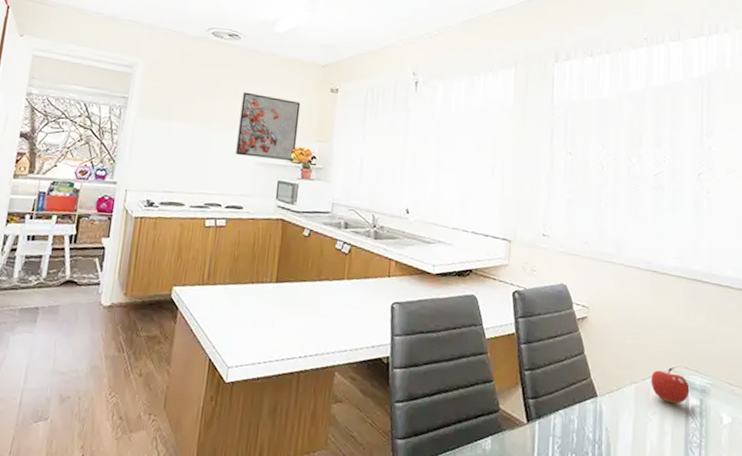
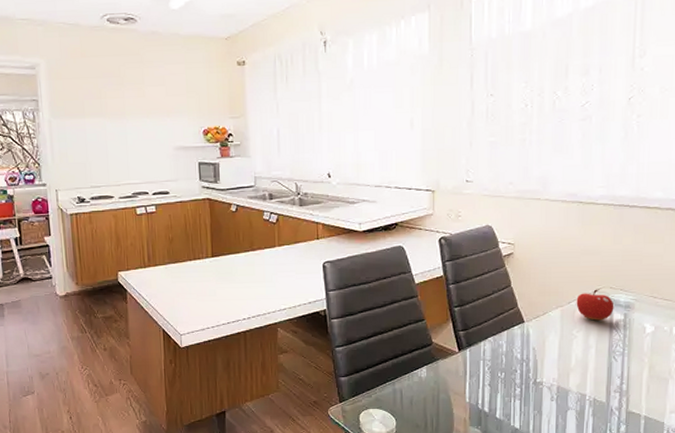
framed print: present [235,92,301,162] -> none [149,77,212,143]

